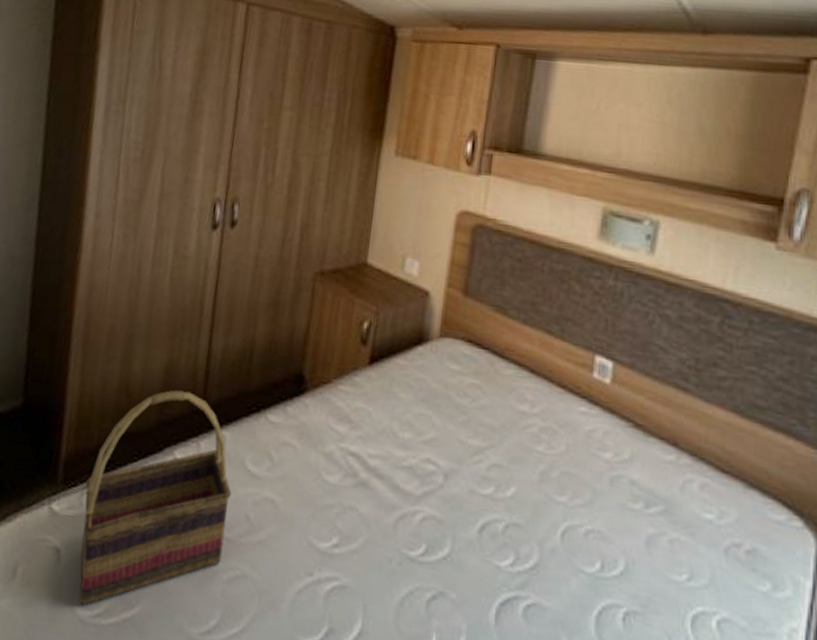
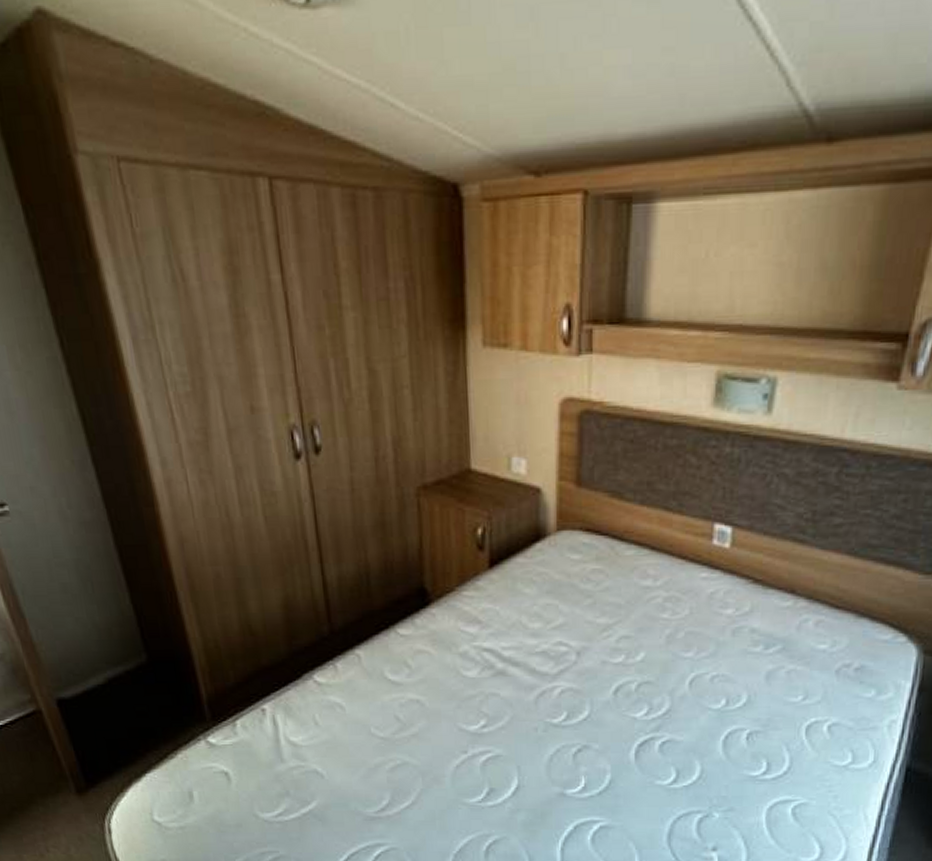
woven basket: present [79,390,232,606] -> none [234,622,381,810]

